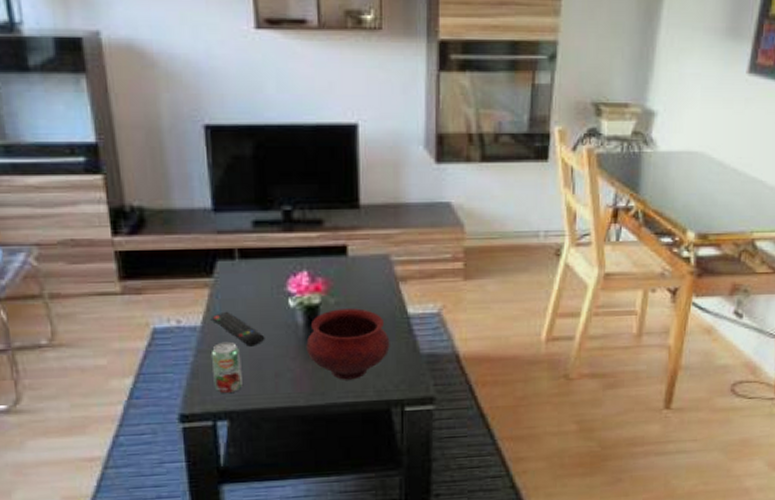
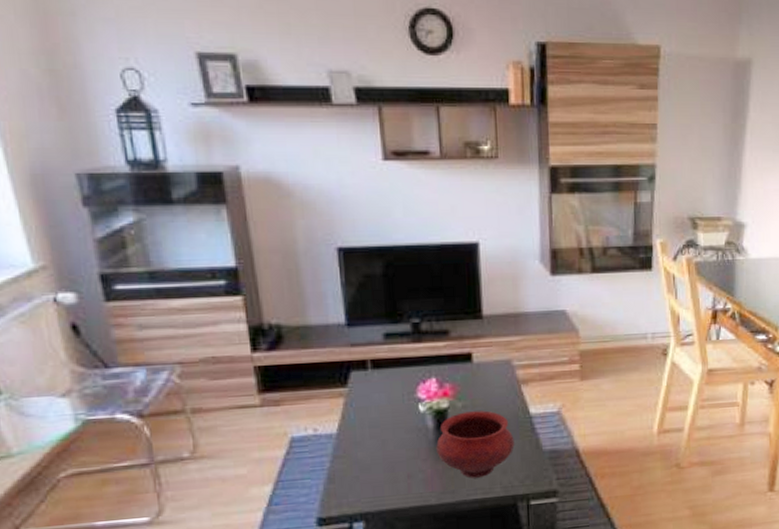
beverage can: present [210,341,242,394] -> none [346,446,377,497]
remote control: present [212,311,265,347] -> none [347,418,398,451]

